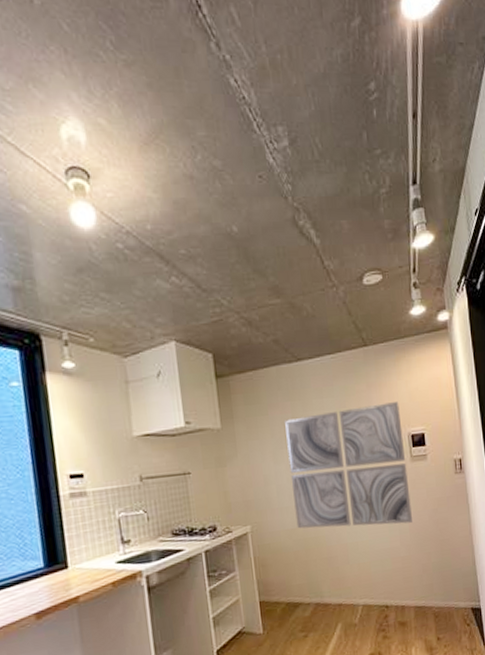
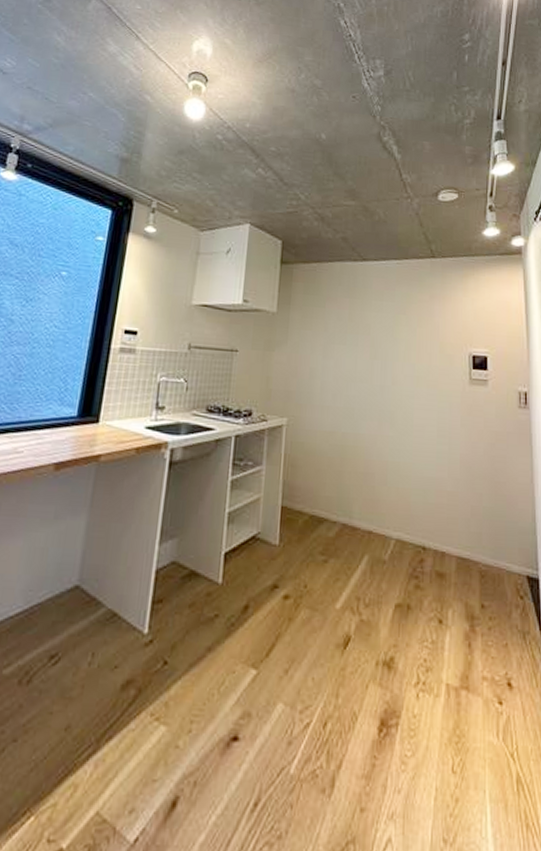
wall art: present [285,402,413,529] -> none [335,315,466,453]

